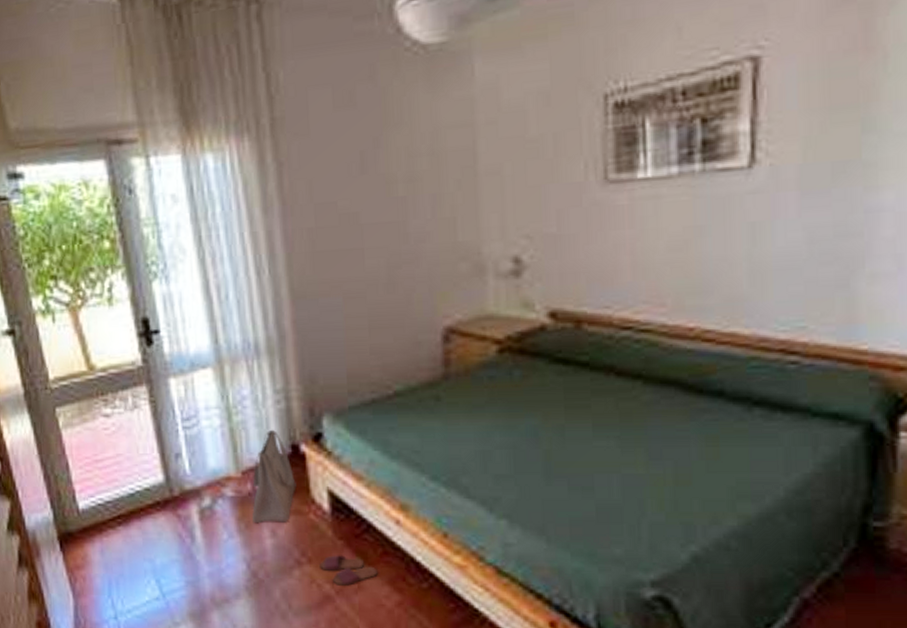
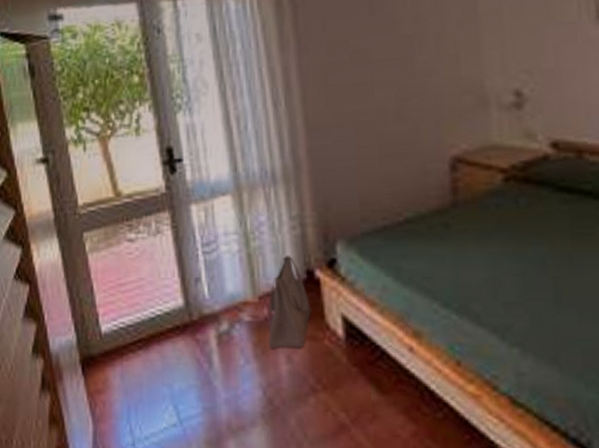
slippers: present [319,555,378,586] -> none [334,382,392,415]

